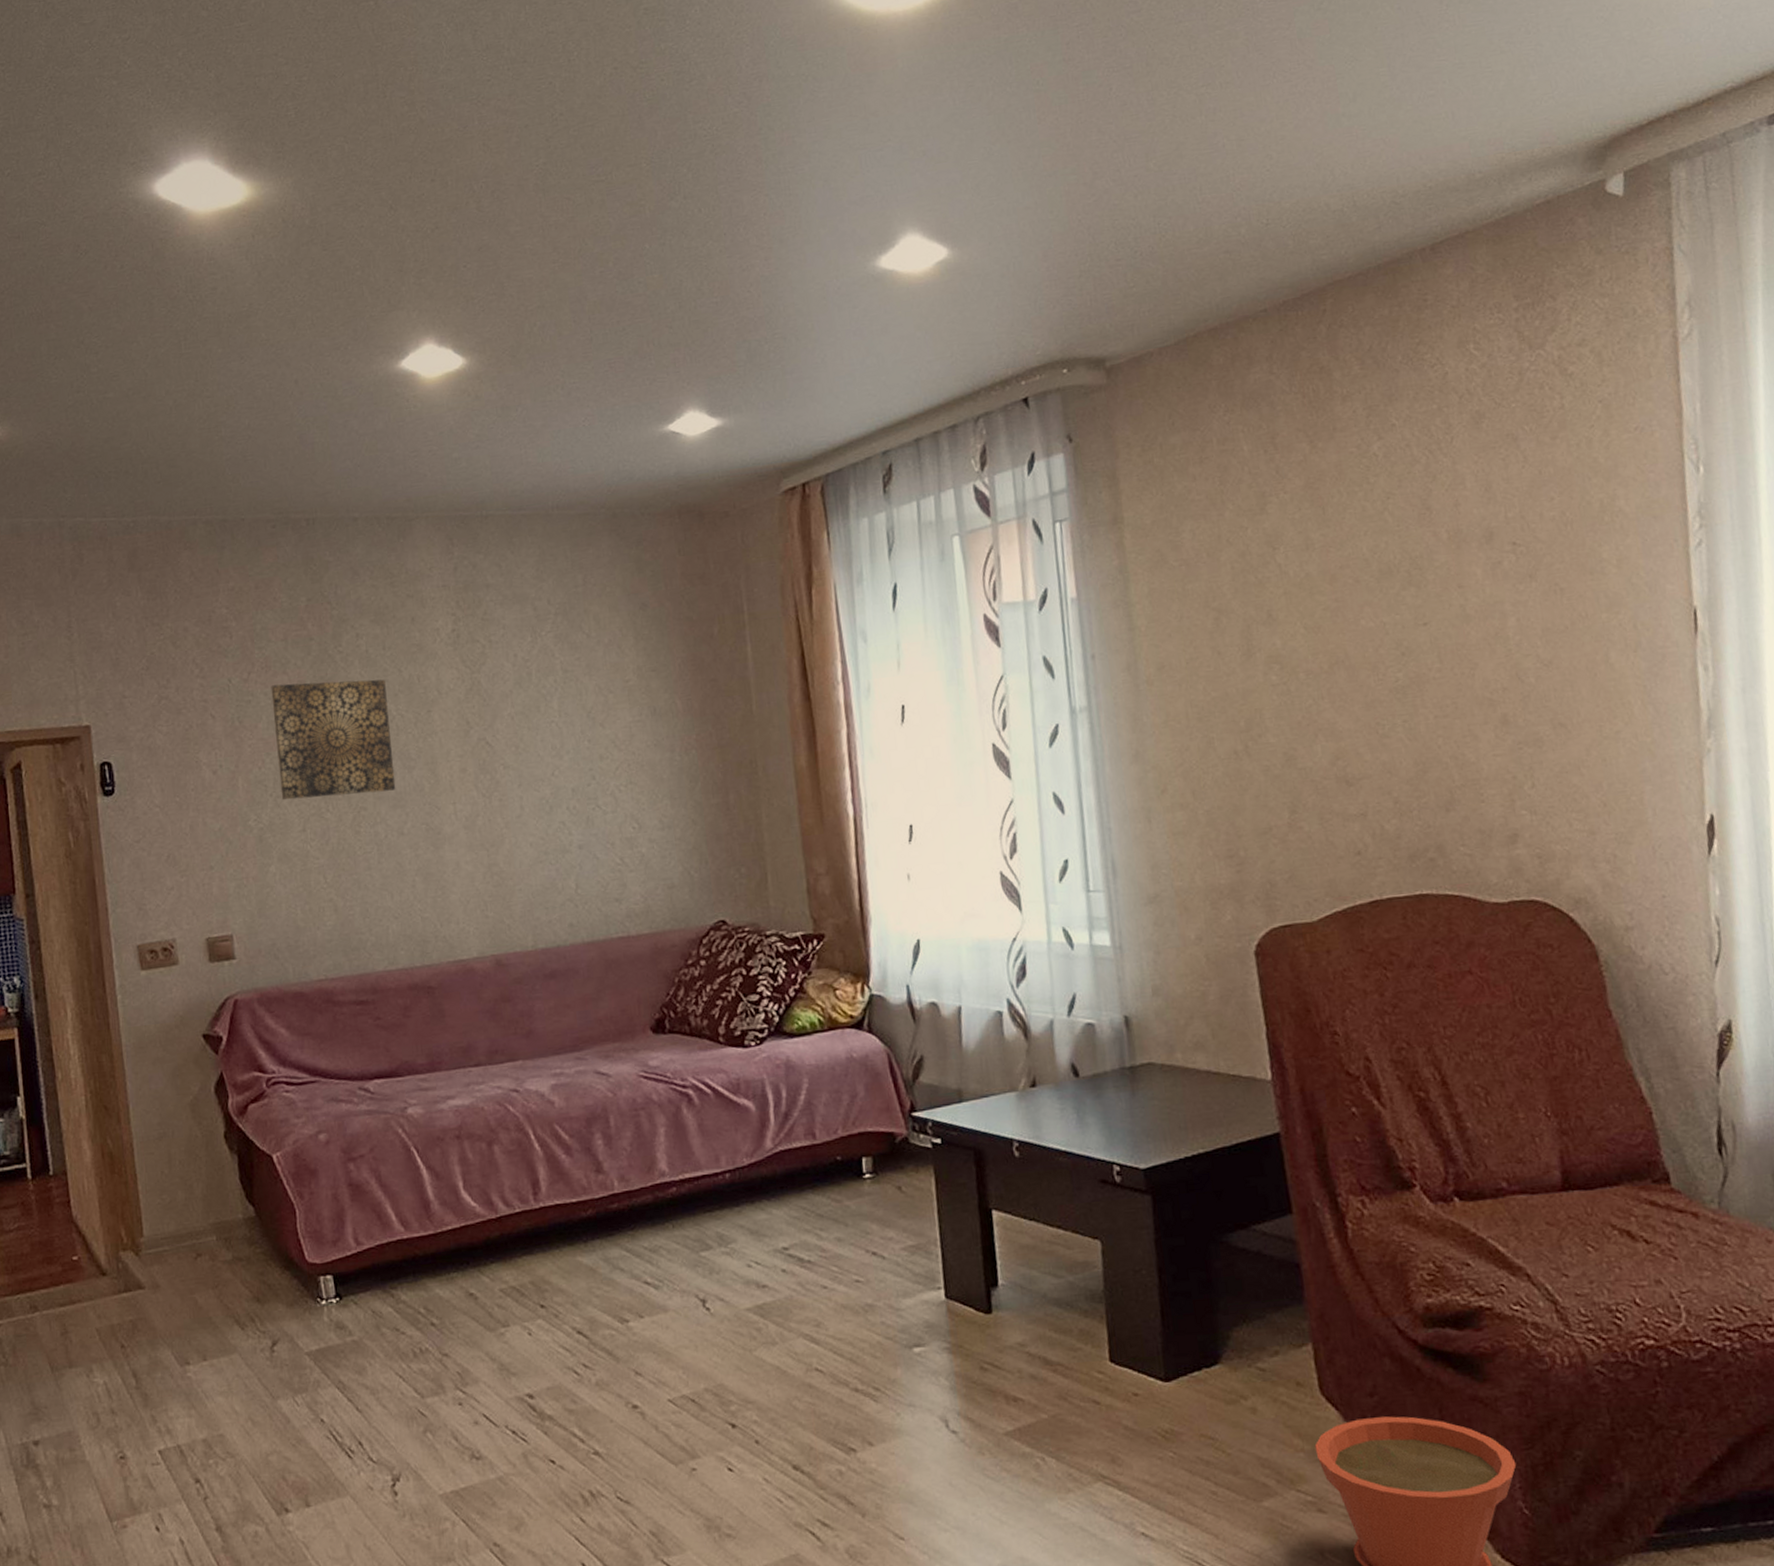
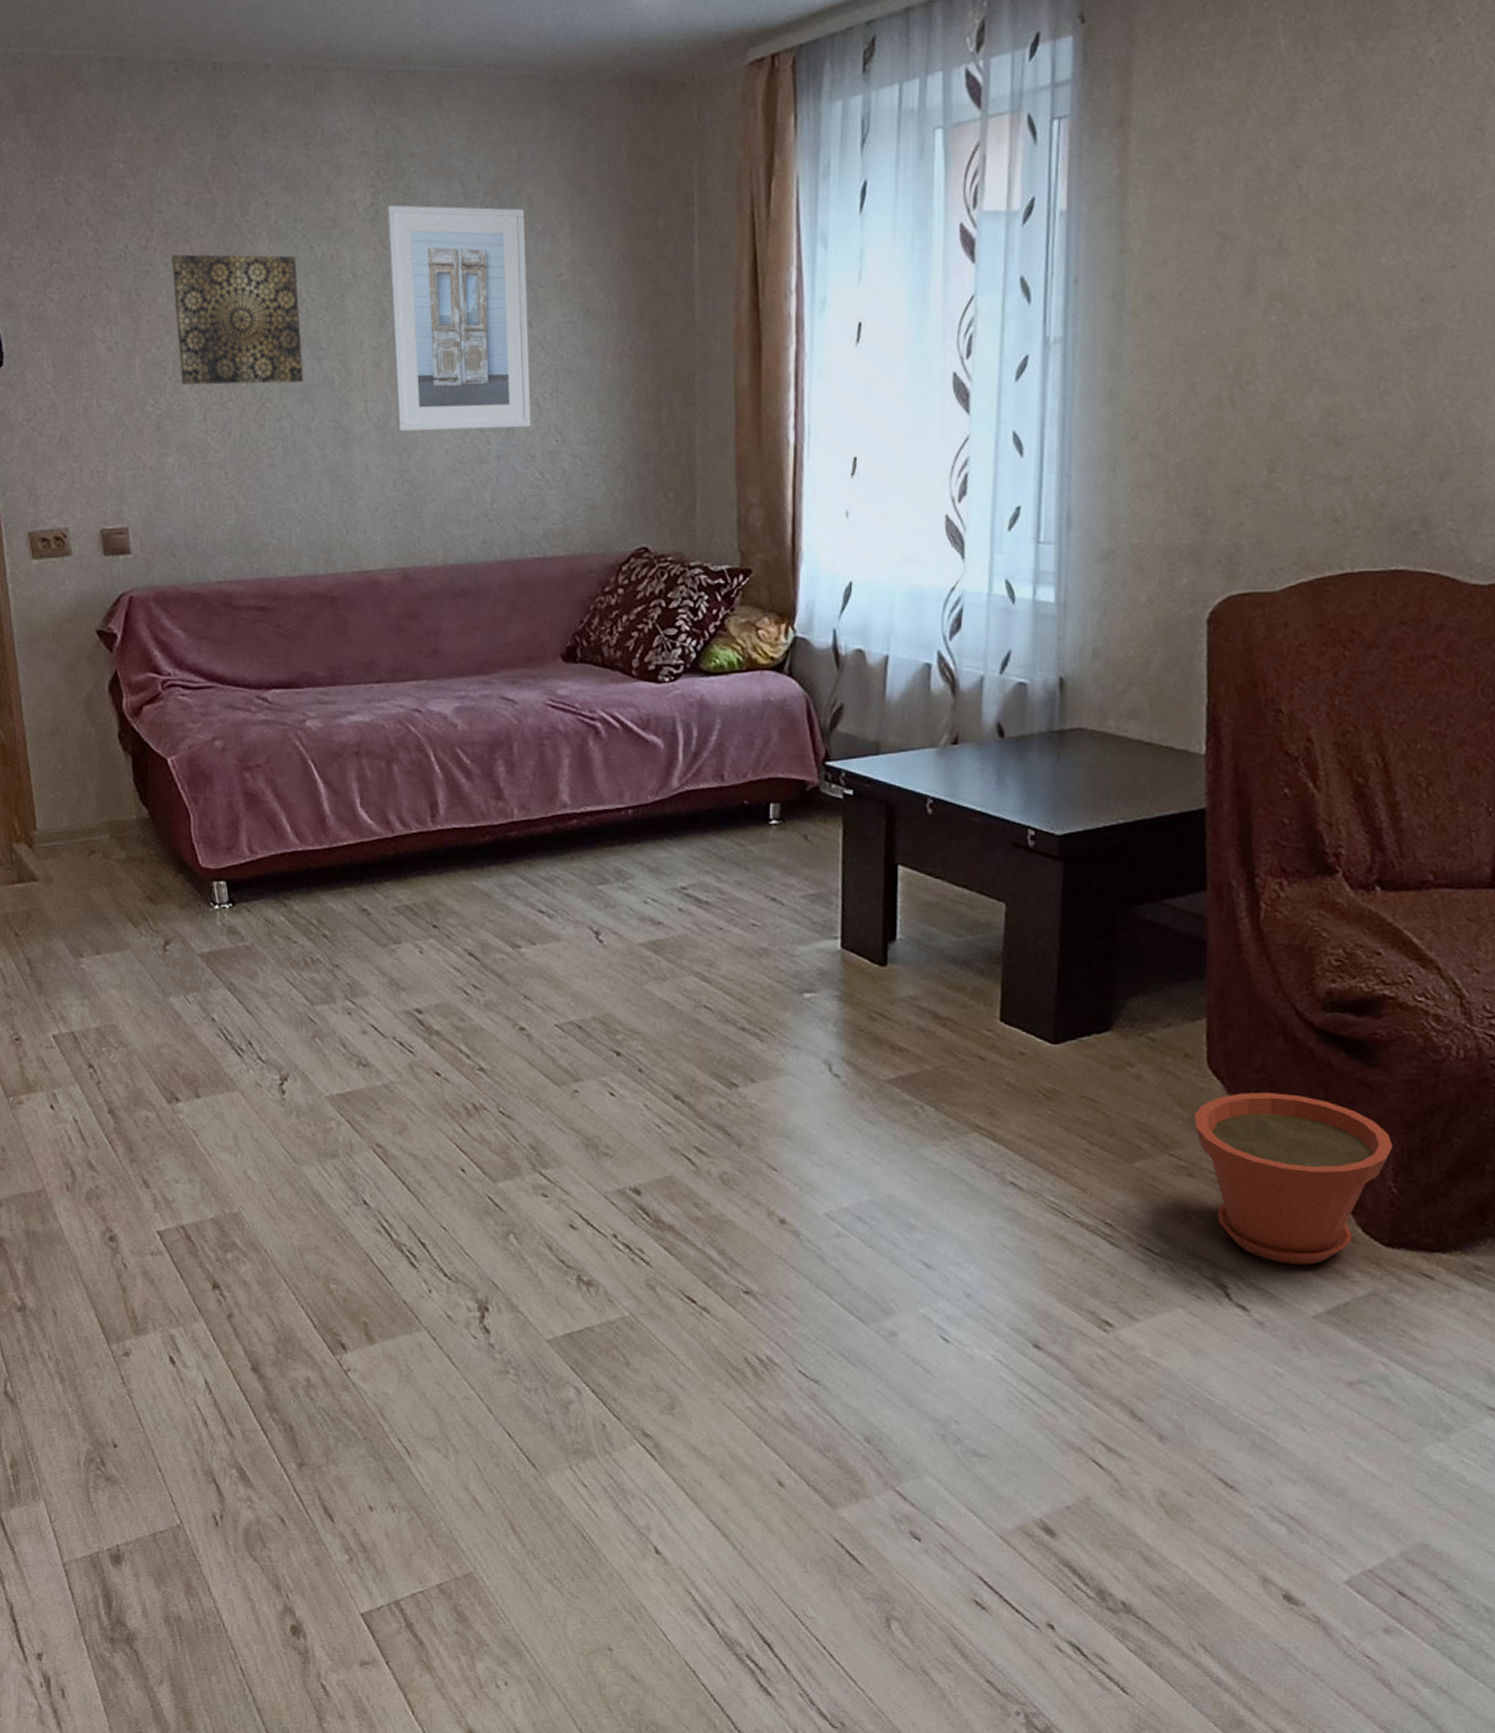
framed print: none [466,625,609,829] -> present [386,205,531,432]

